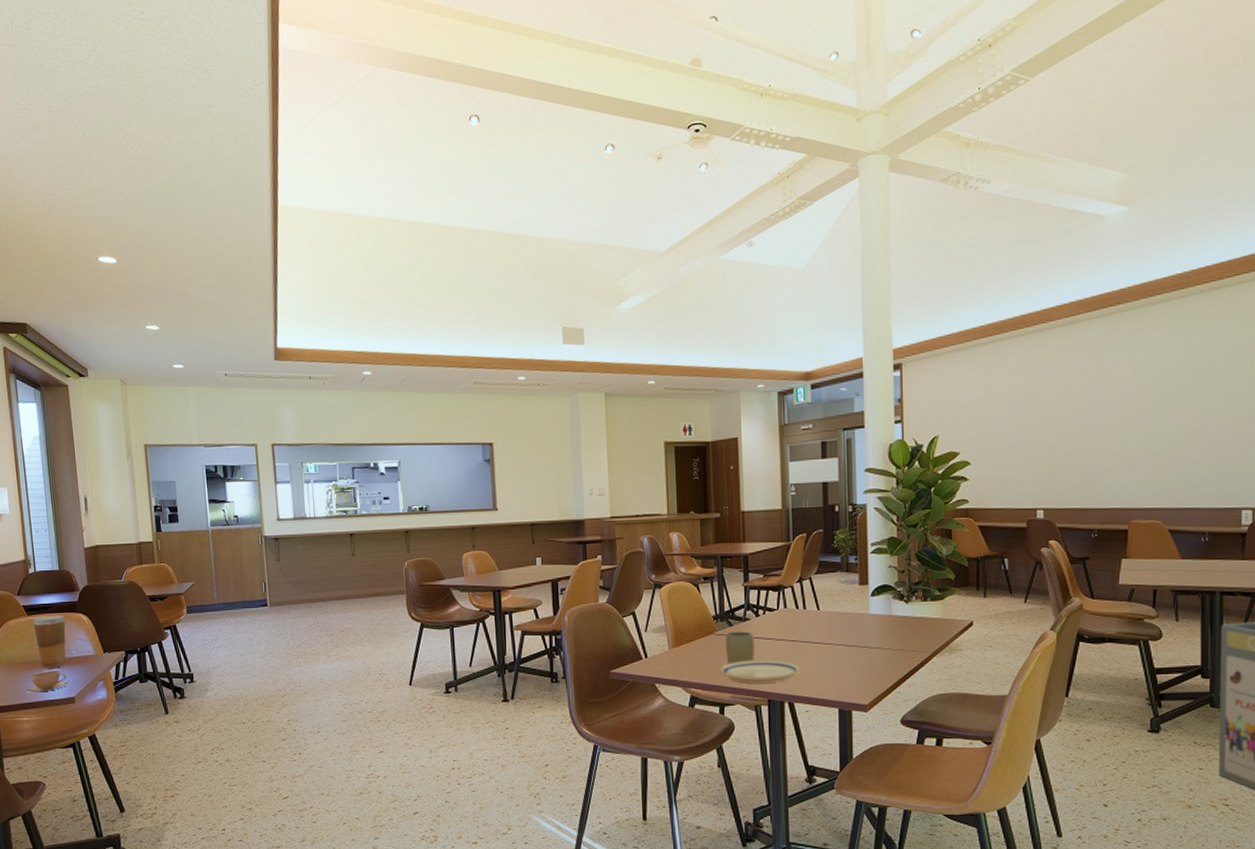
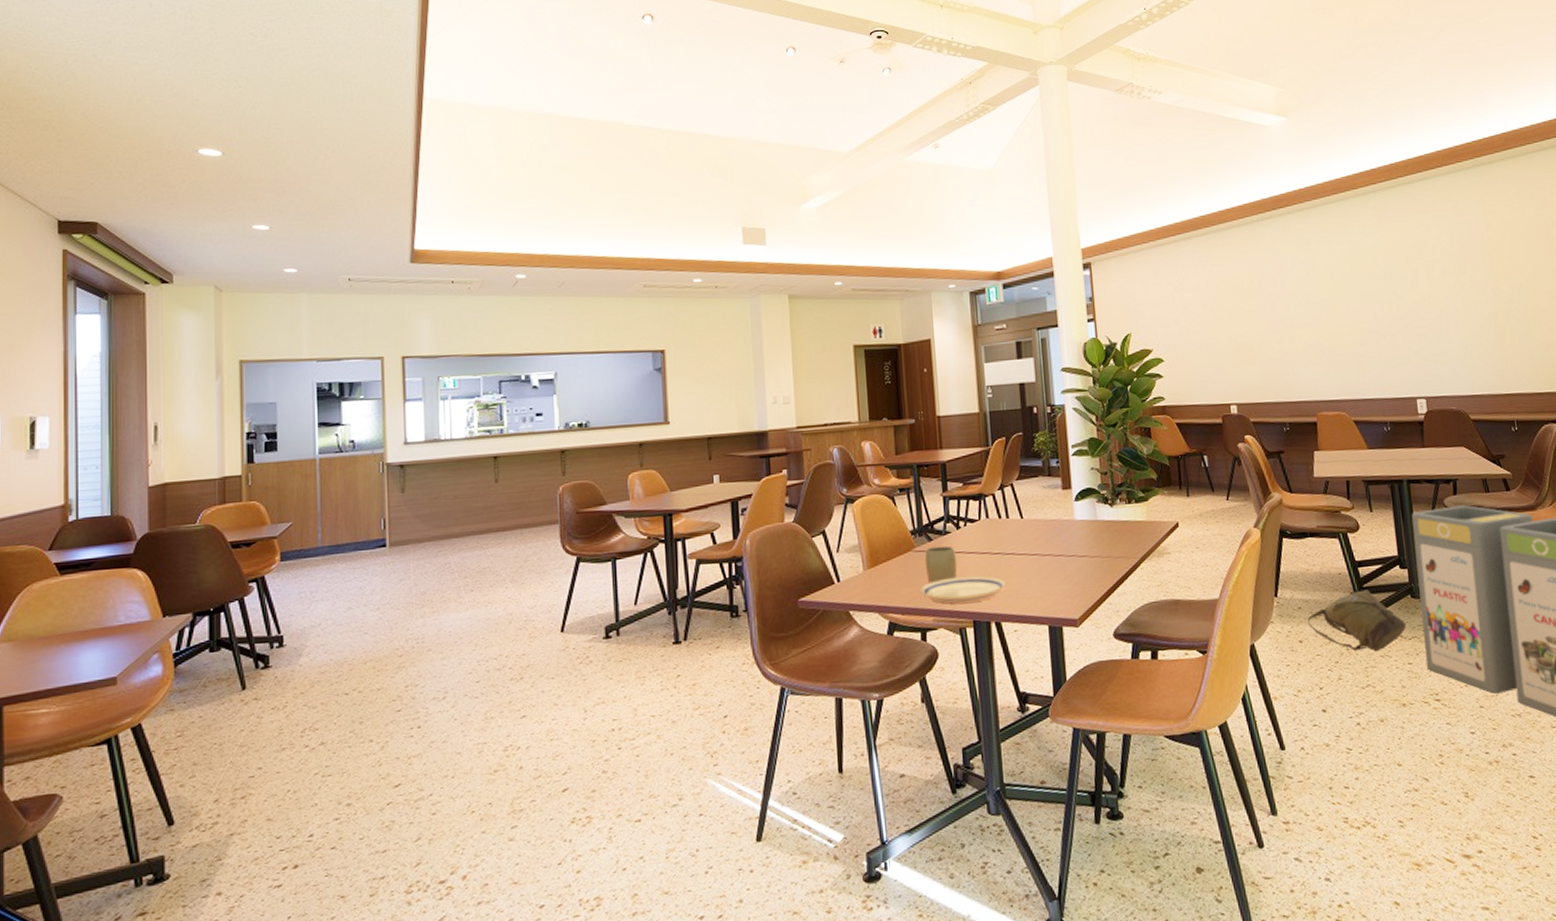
teacup: present [26,670,68,693] -> none [48,643,109,676]
beverage cup: present [32,615,66,668] -> none [67,572,112,642]
backpack: none [1097,696,1201,755] -> present [1307,589,1406,652]

